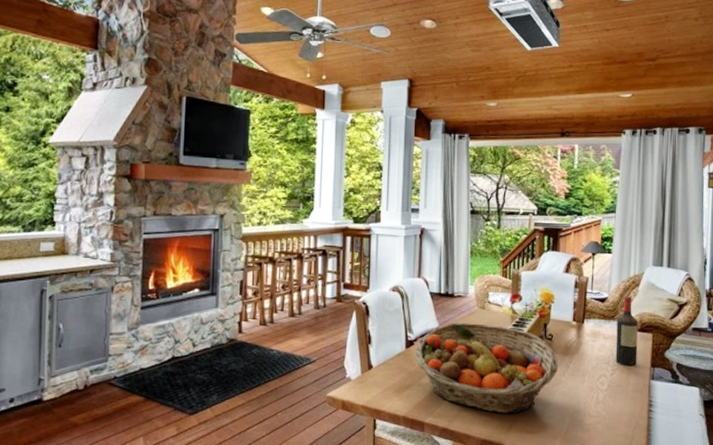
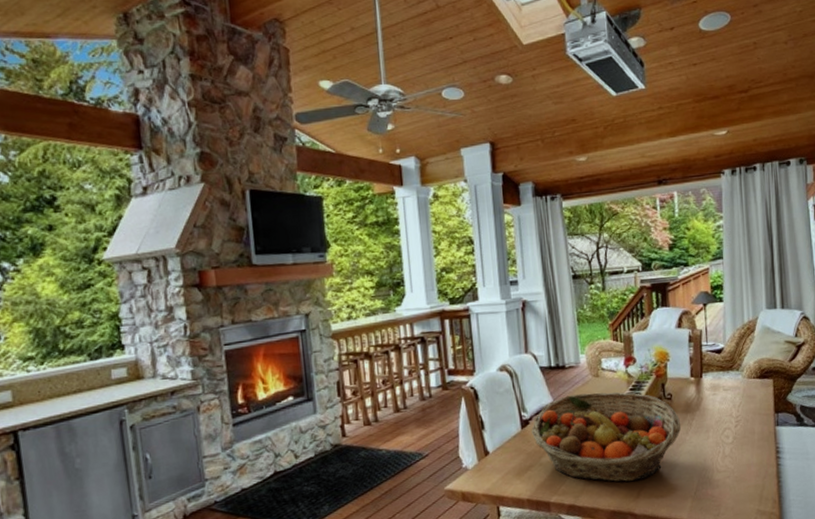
wine bottle: present [615,295,638,367] -> none [735,343,760,416]

